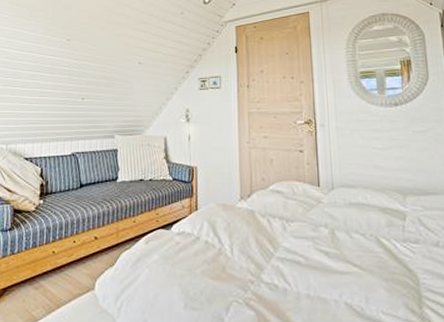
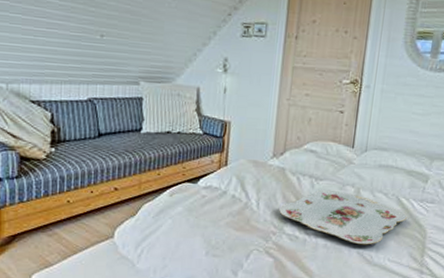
serving tray: none [254,231,392,295] -> present [279,189,407,245]

